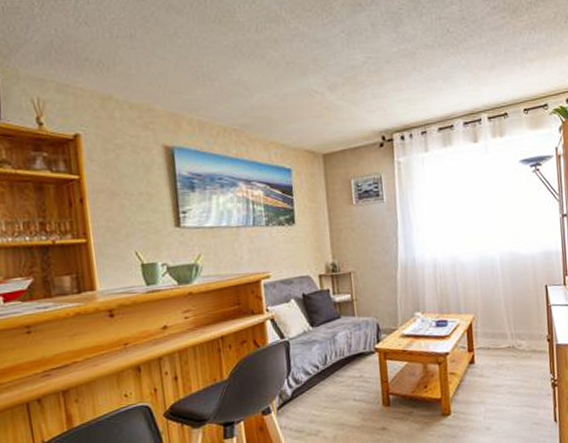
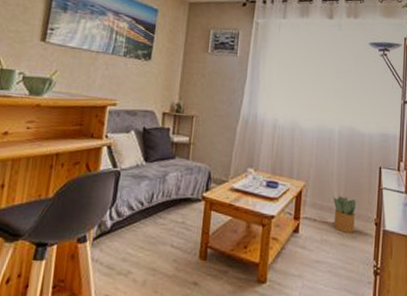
potted plant: none [503,320,528,355] -> present [332,196,357,233]

